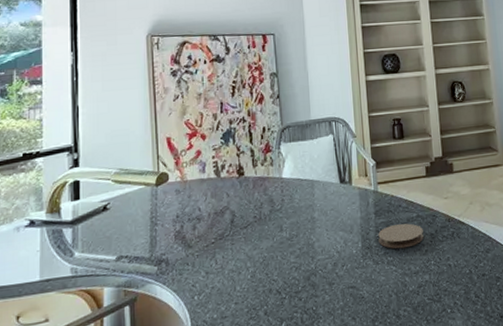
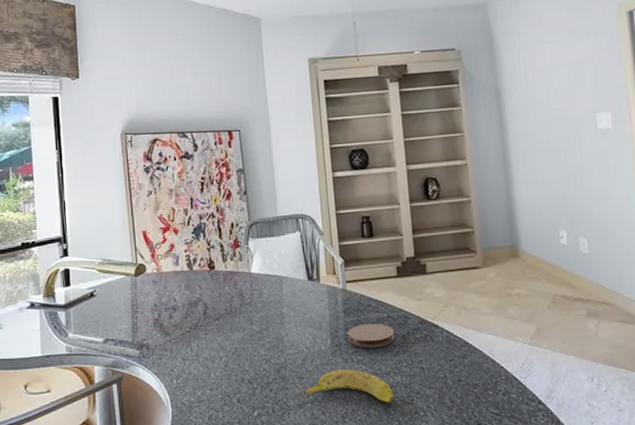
banana: none [328,271,424,303] -> present [298,369,395,403]

